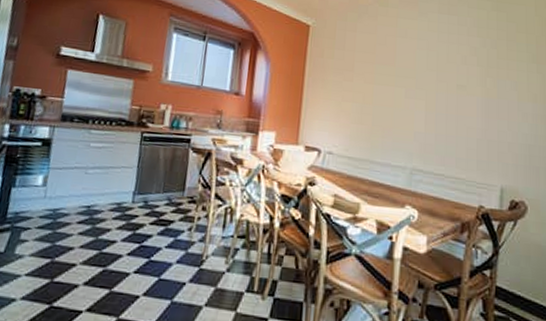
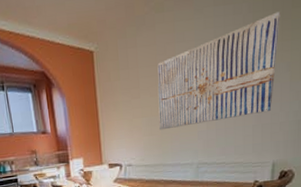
wall art: none [369,32,505,128] -> present [157,11,281,130]

